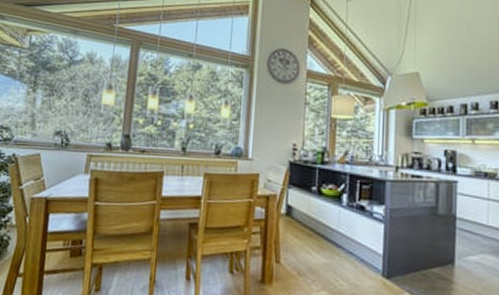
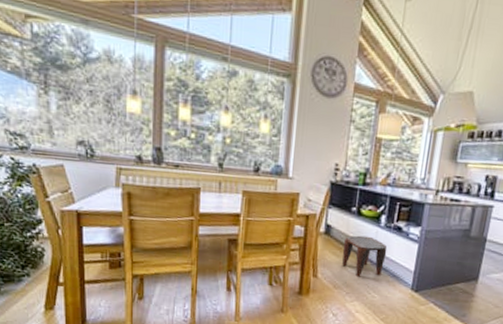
stool: none [305,216,352,262] -> present [342,235,388,277]

